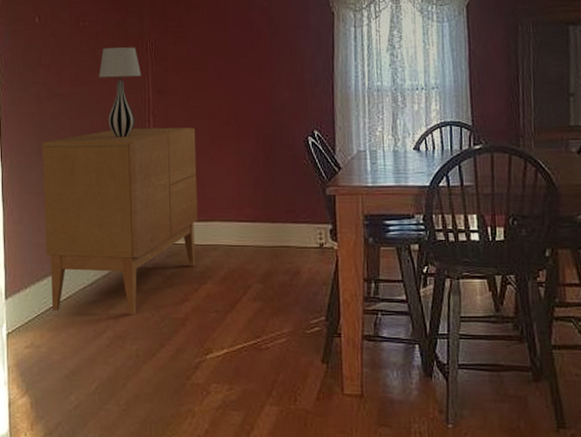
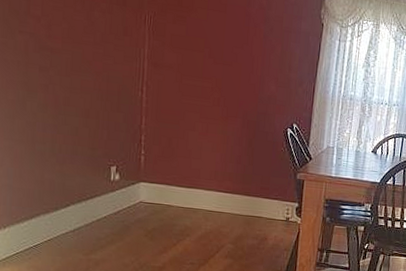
sideboard: present [43,127,198,315] -> none [27,91,187,261]
table lamp: present [98,47,142,138] -> none [92,11,138,102]

